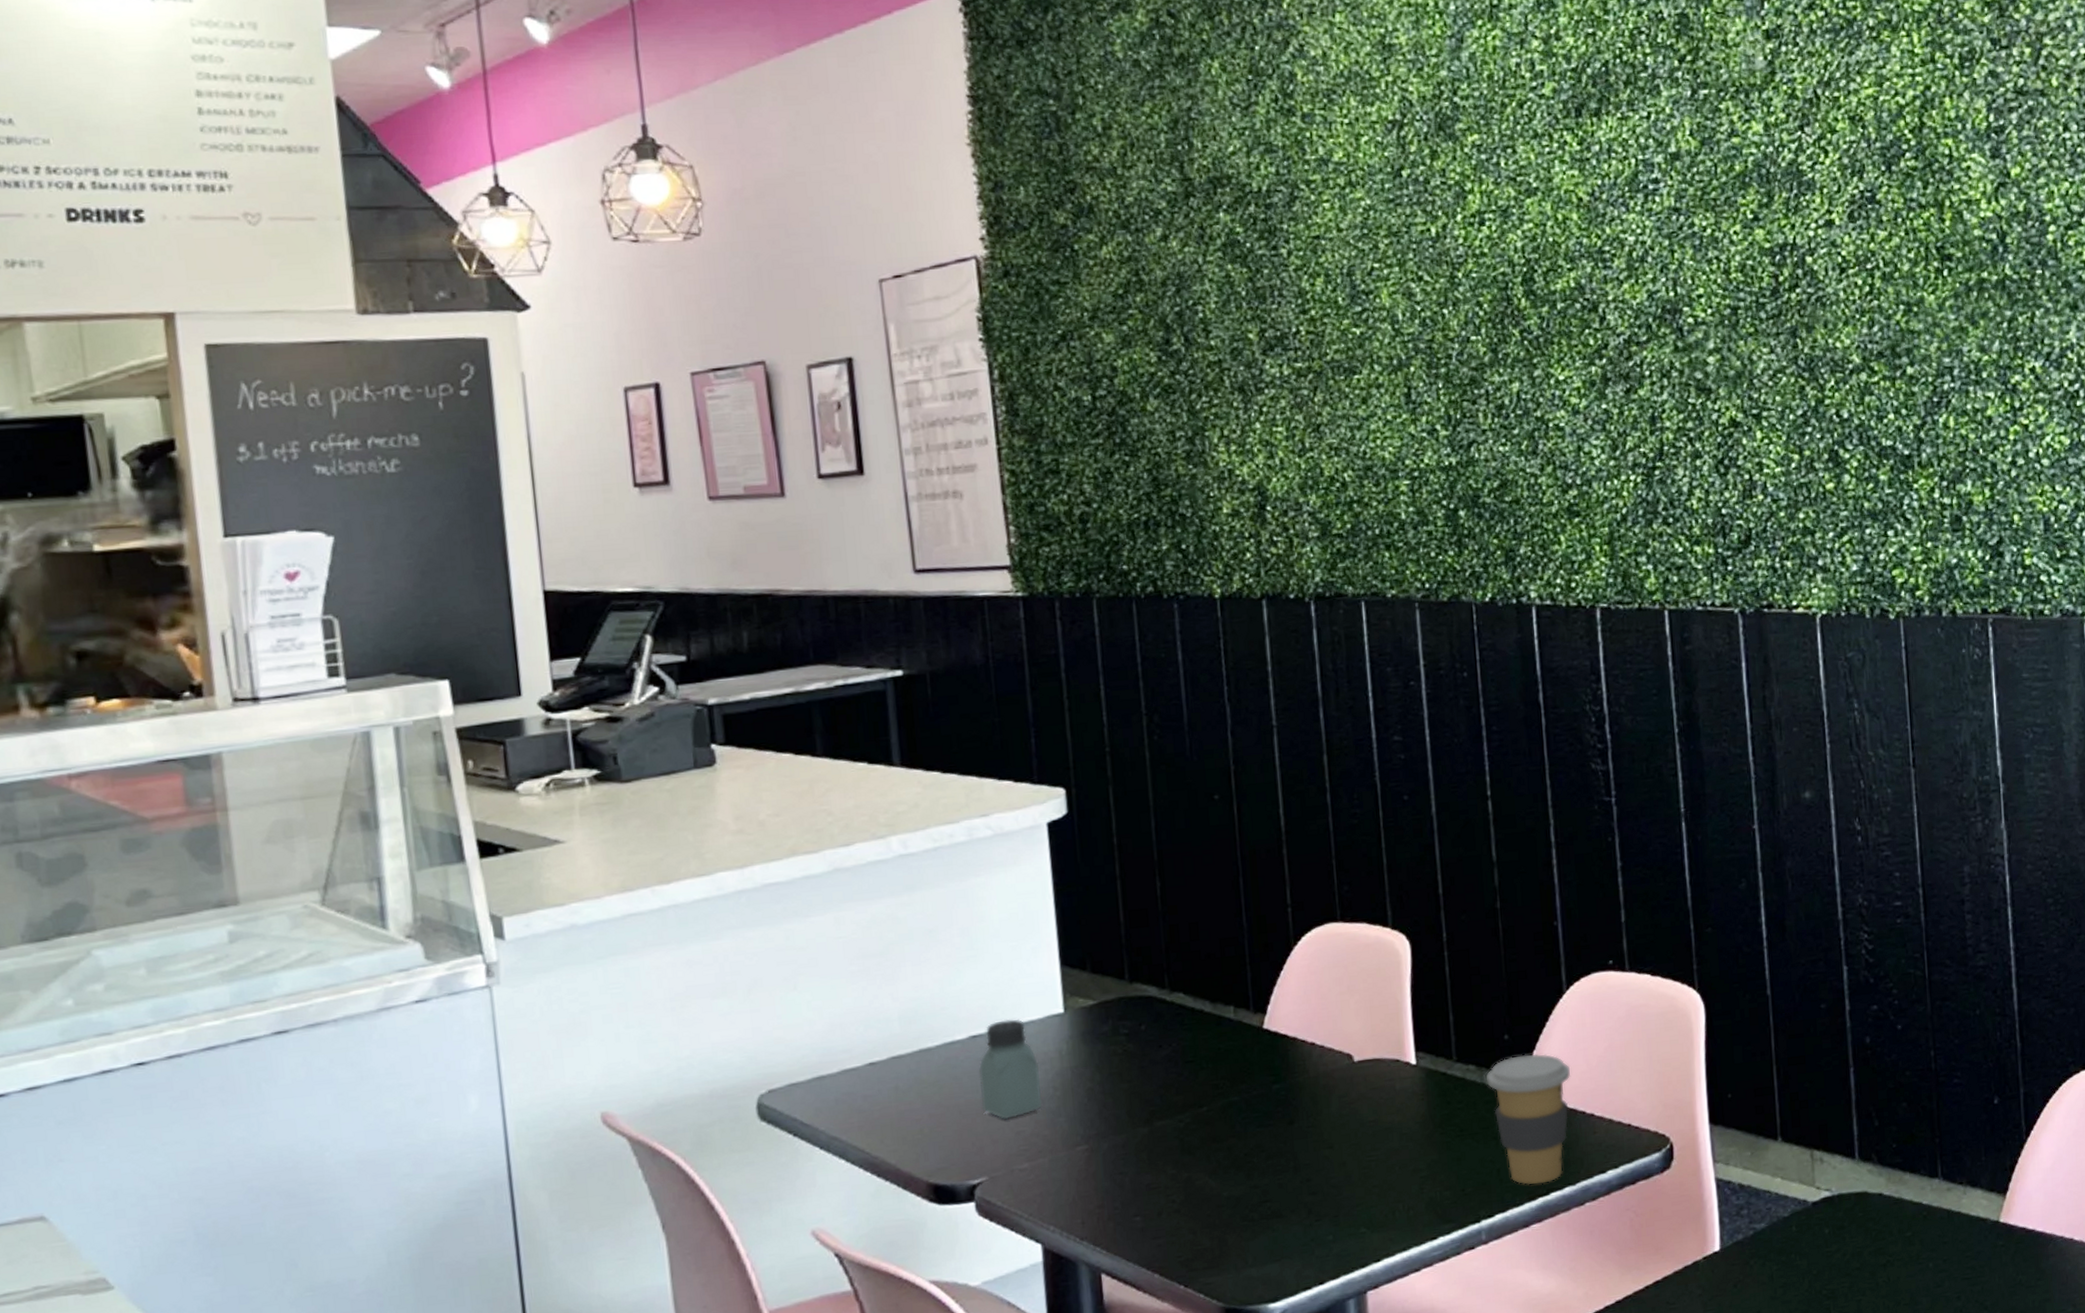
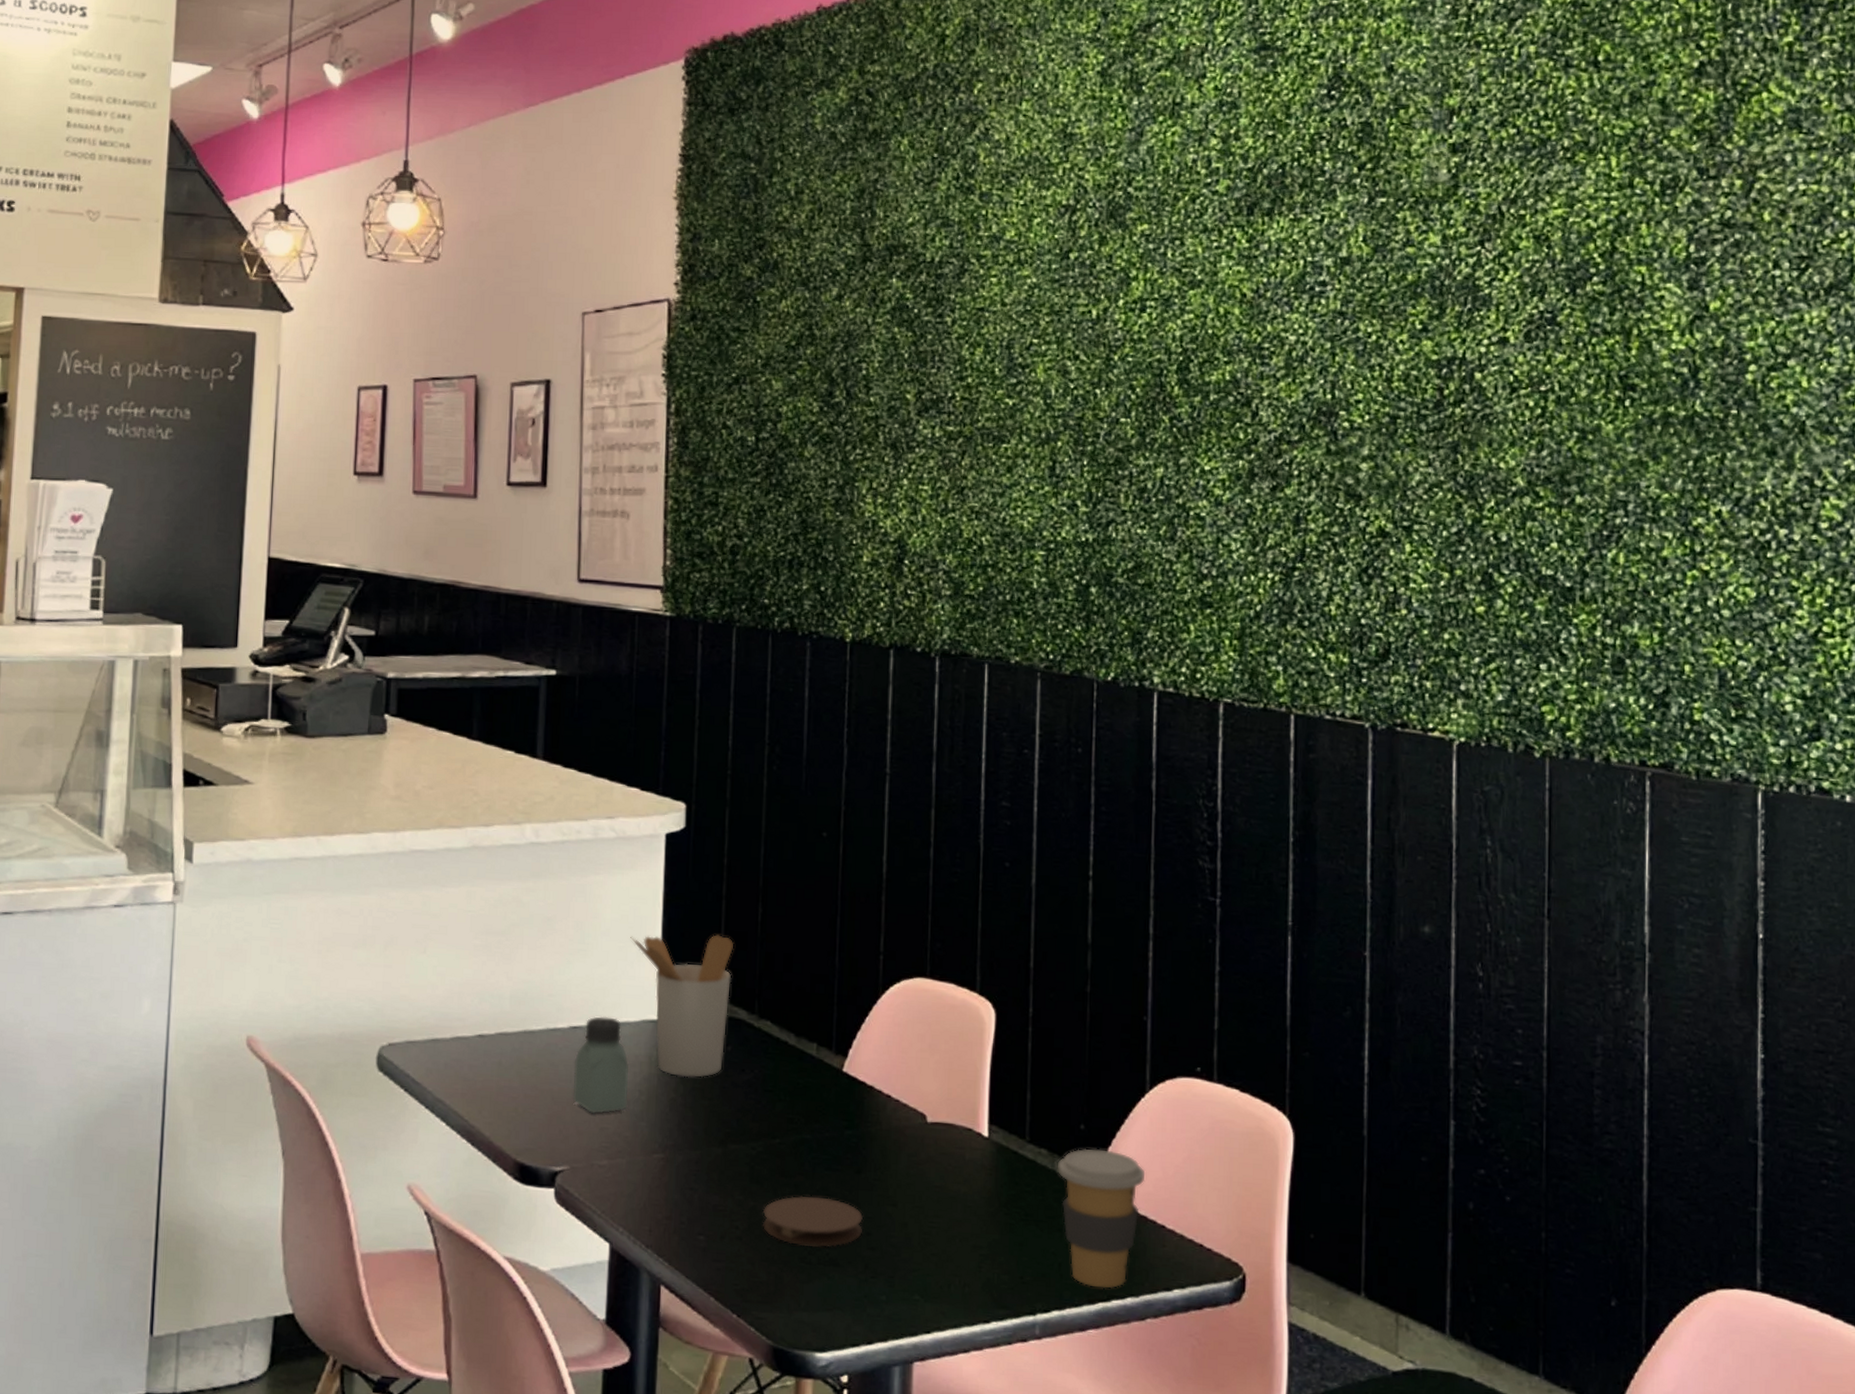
utensil holder: none [1023,916,1139,1065] -> present [630,934,734,1078]
coaster: none [1198,1153,1302,1206] -> present [762,1195,863,1247]

